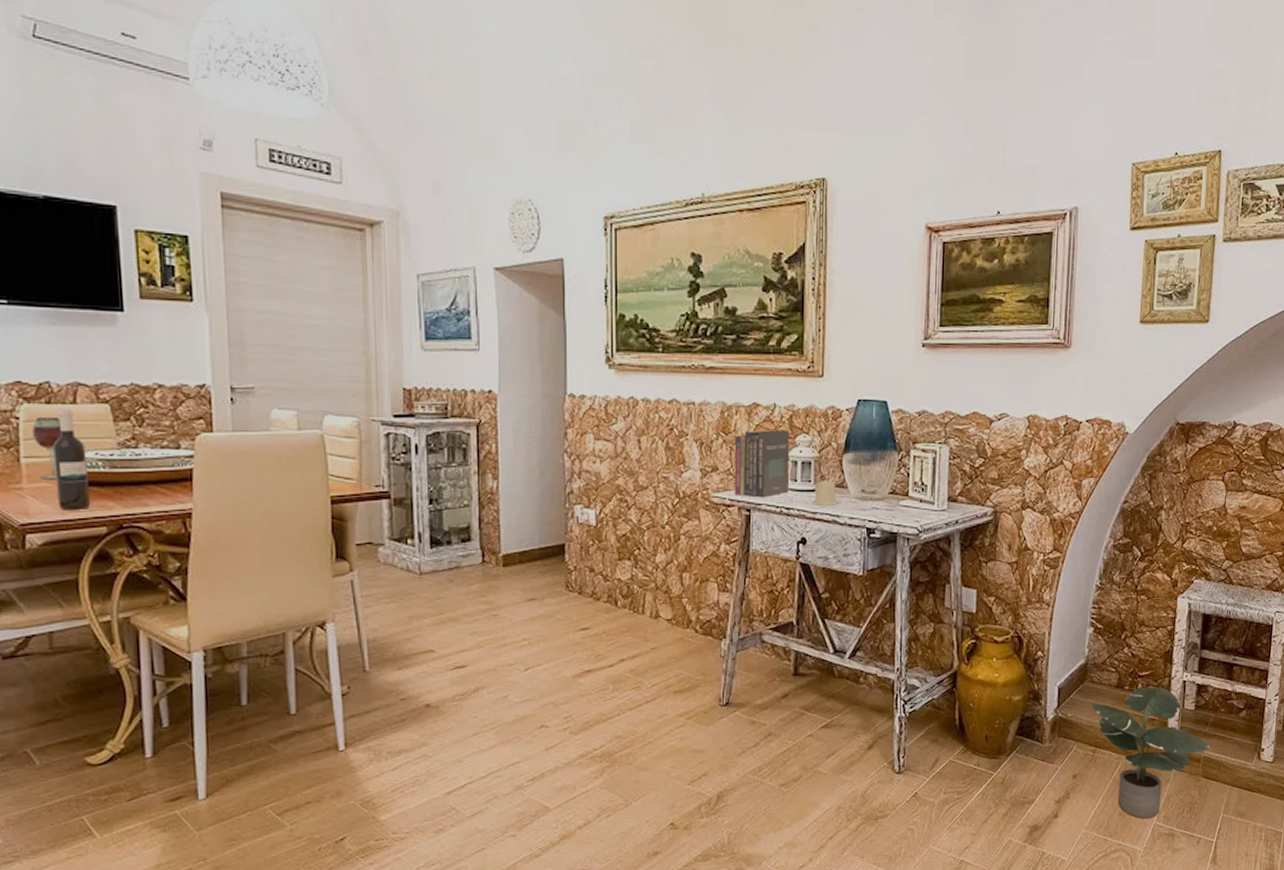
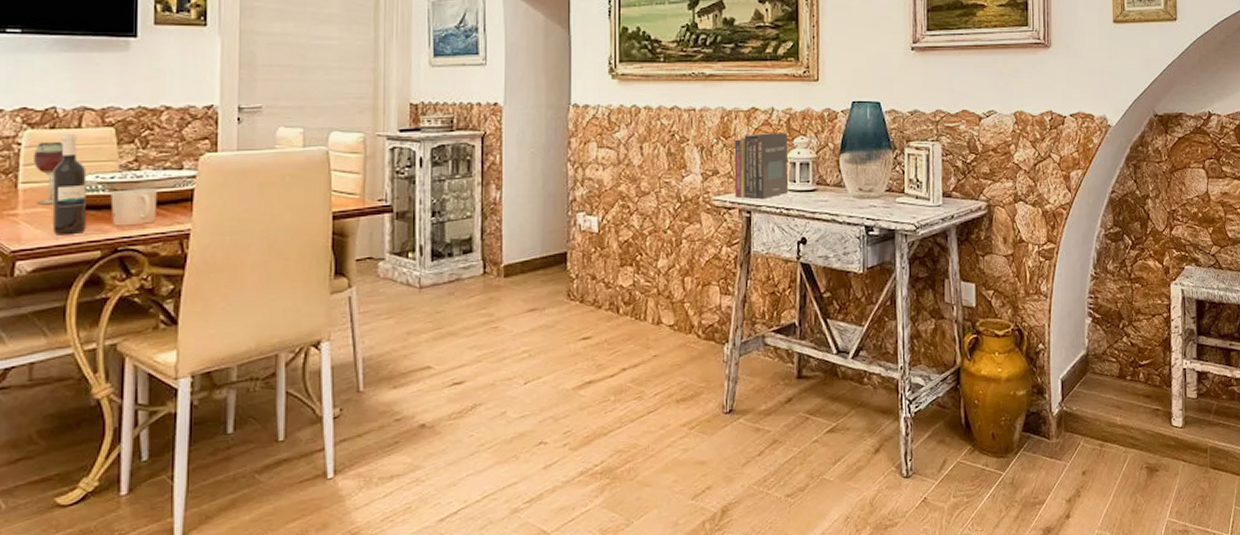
mug: none [111,467,158,503] -> present [110,189,157,226]
candle: present [813,479,841,505] -> none [812,179,840,205]
potted plant: present [1091,686,1211,819] -> none [1095,375,1216,516]

